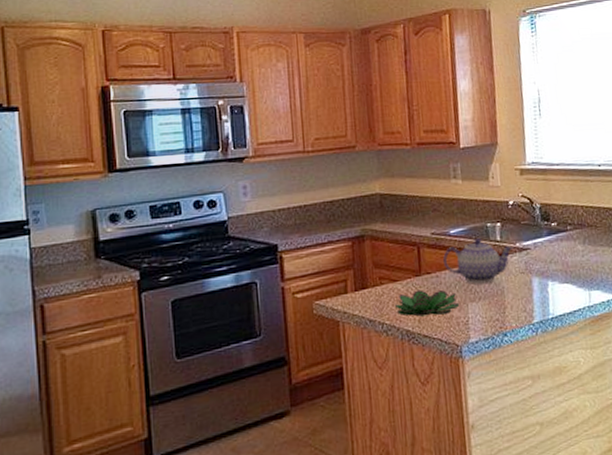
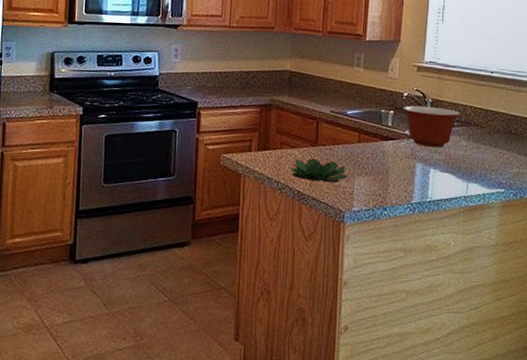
teapot: present [443,237,513,284] -> none [338,120,402,161]
mixing bowl: none [510,212,573,258] -> present [402,105,461,148]

